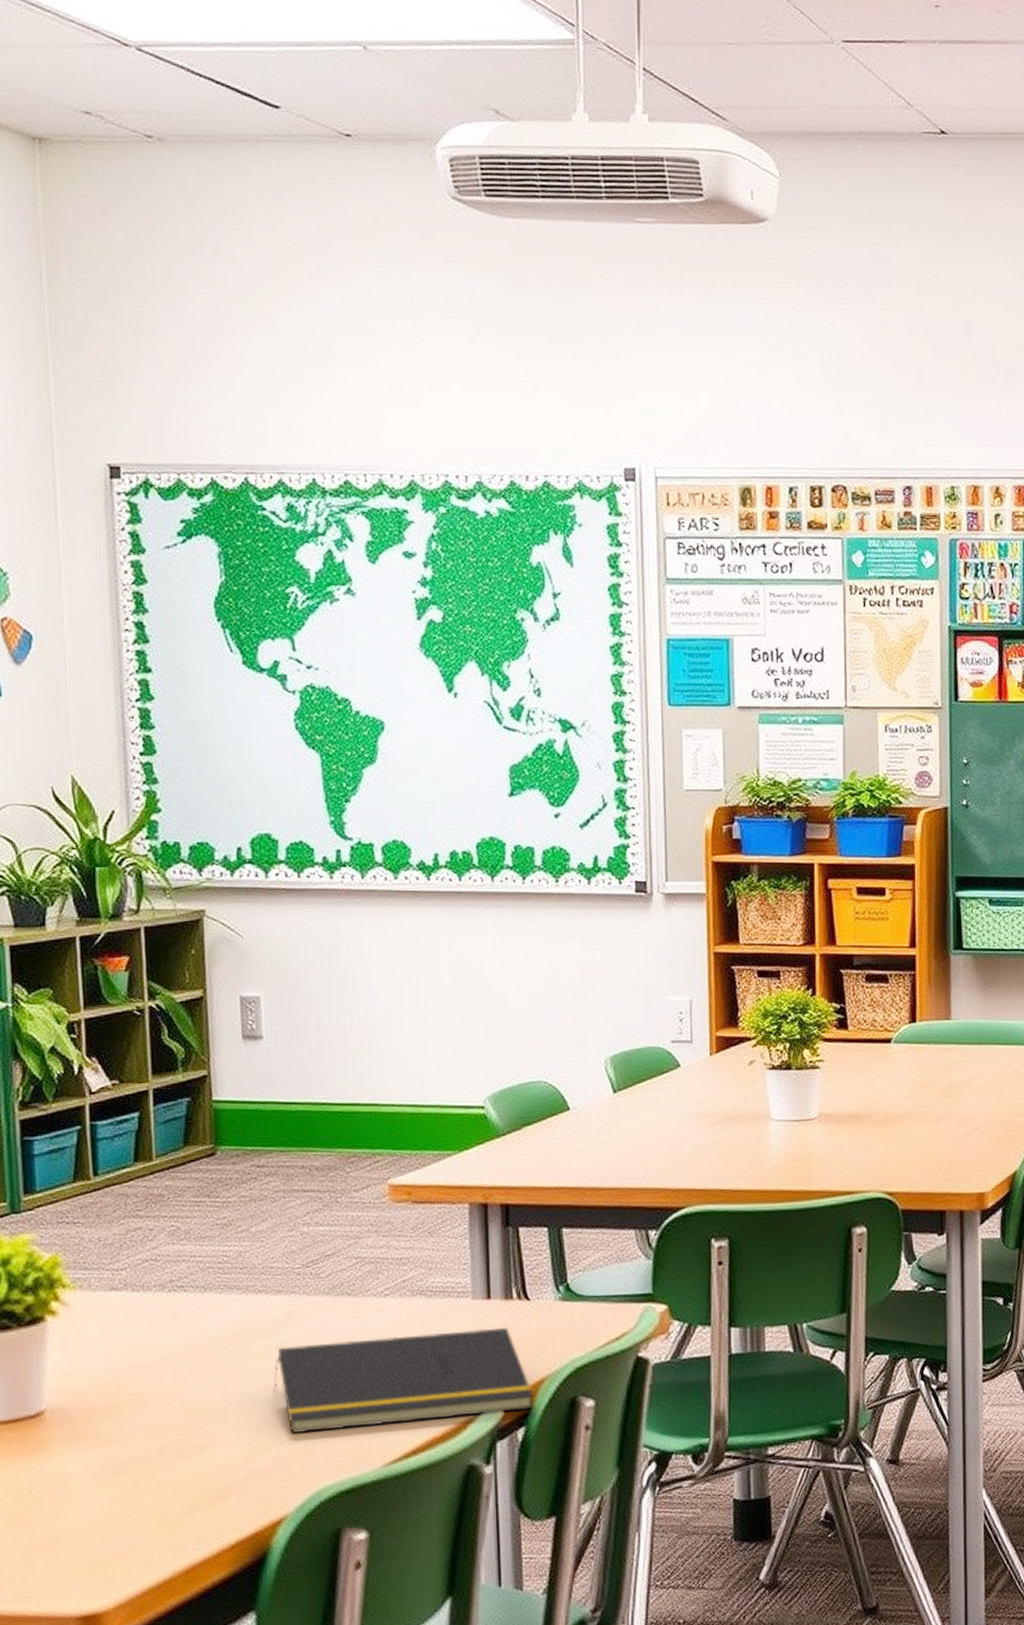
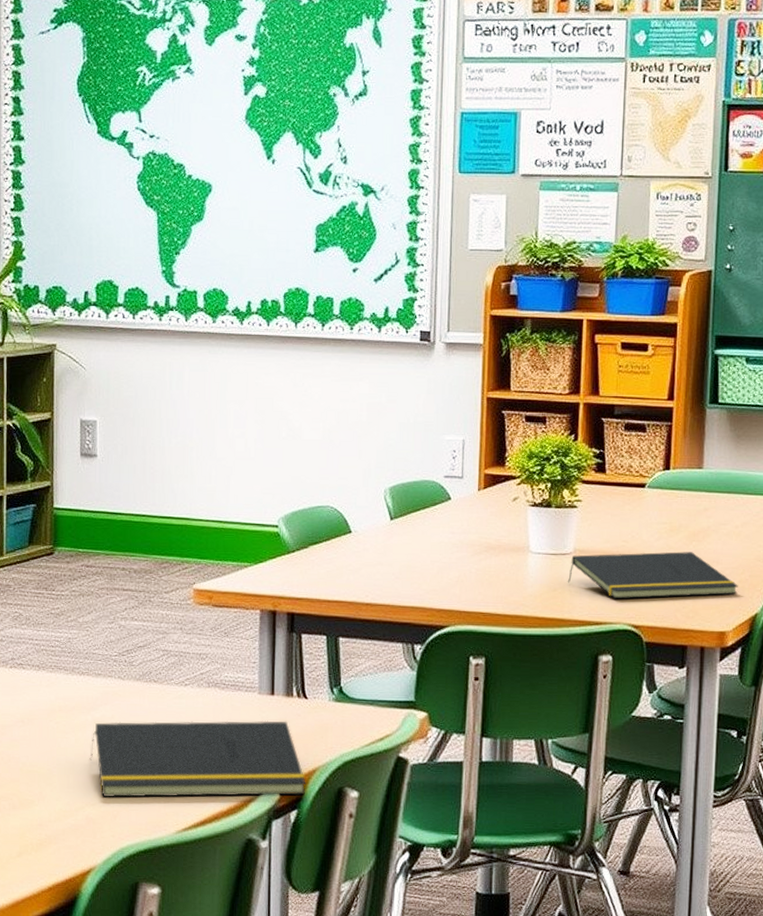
notepad: none [813,1109,995,1165] -> present [567,552,738,599]

